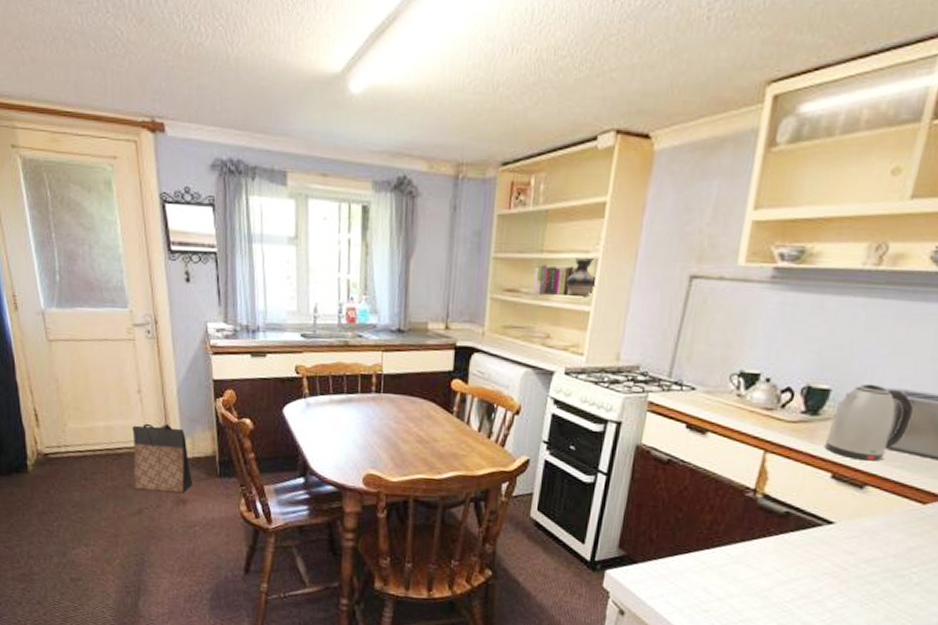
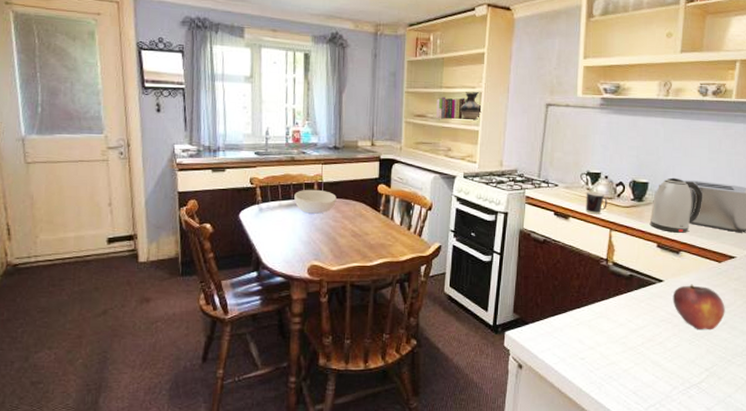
bag: present [132,423,193,493] -> none [100,231,157,292]
bowl: none [348,382,399,413] -> present [294,189,337,214]
mug: none [732,398,766,430] -> present [586,191,608,214]
fruit: none [843,529,923,592] -> present [672,284,725,331]

